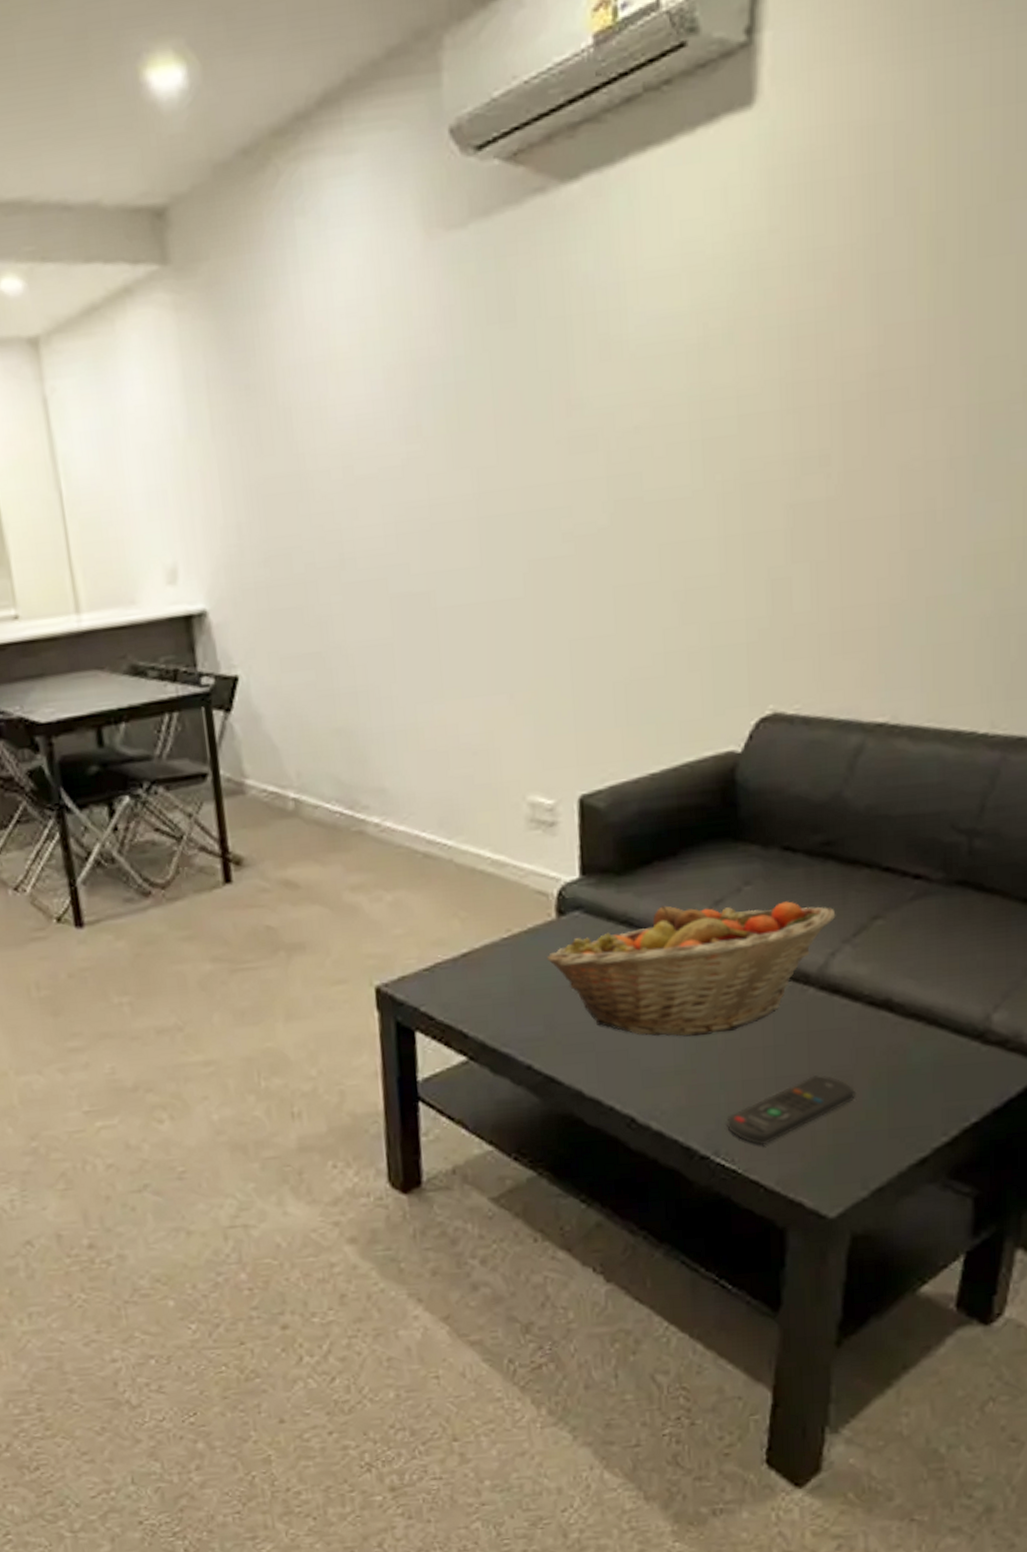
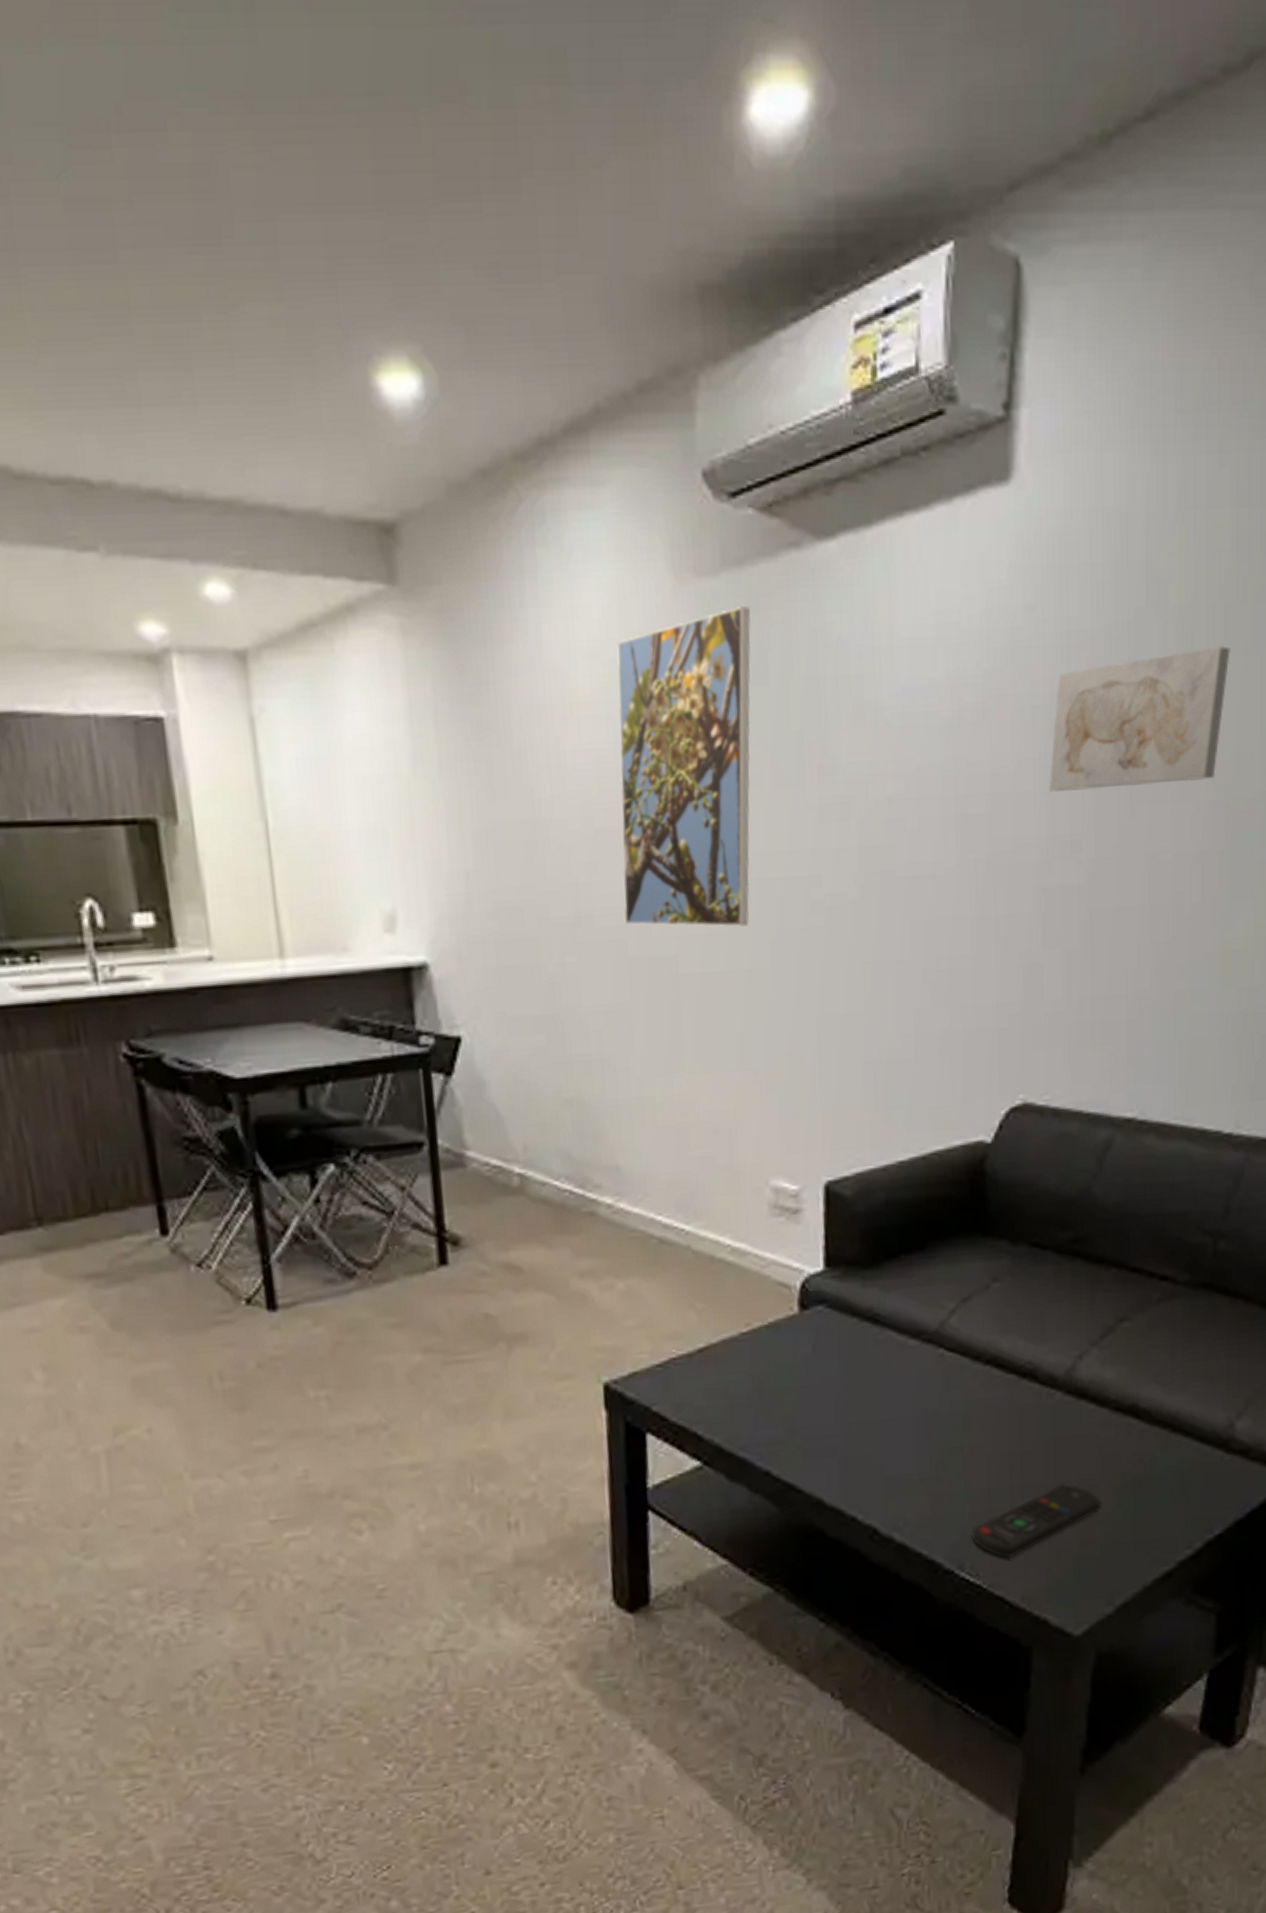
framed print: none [372,254,503,564] -> present [617,606,751,927]
fruit basket: present [546,901,836,1037] -> none [787,1300,1084,1442]
wall art: none [795,249,984,410] -> present [1048,646,1231,793]

